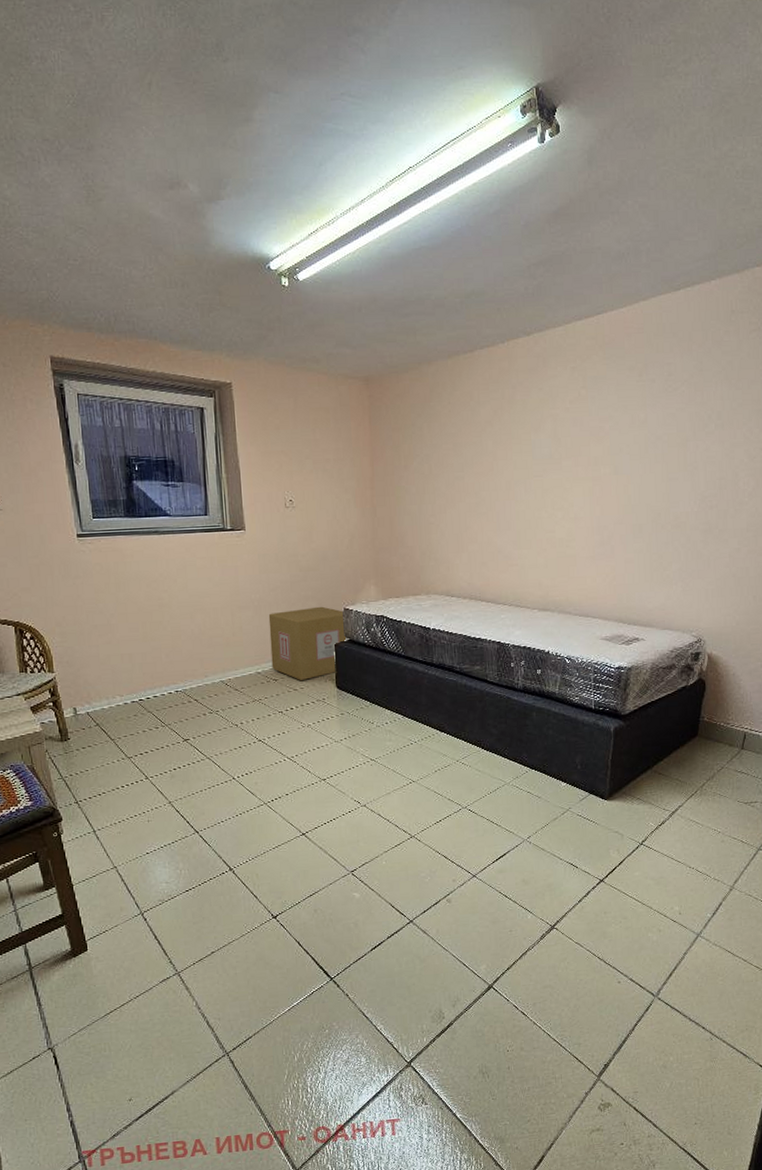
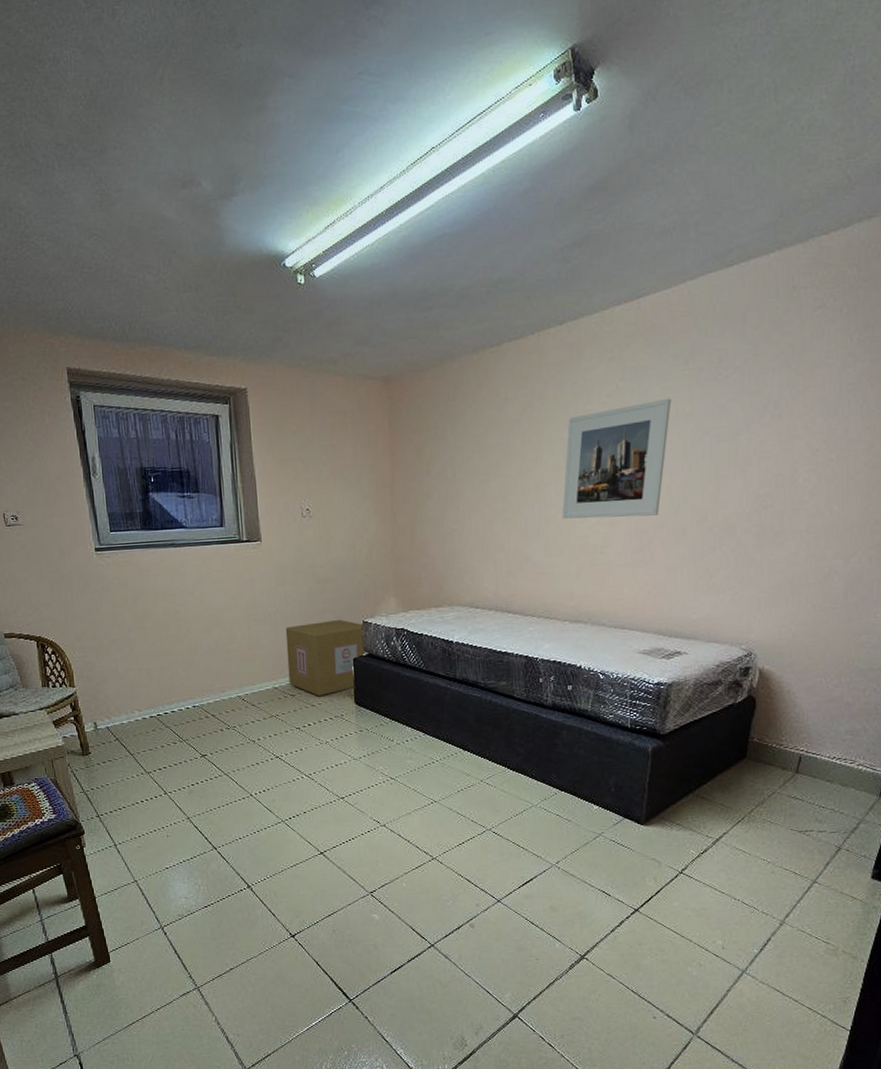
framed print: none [530,406,628,514] -> present [562,398,671,519]

